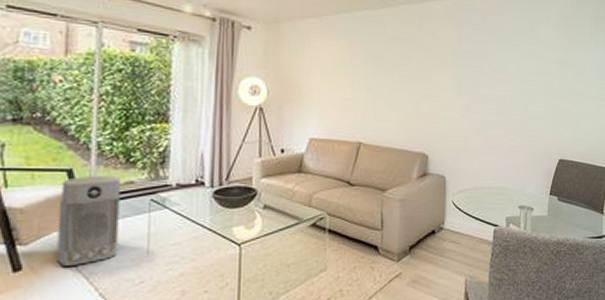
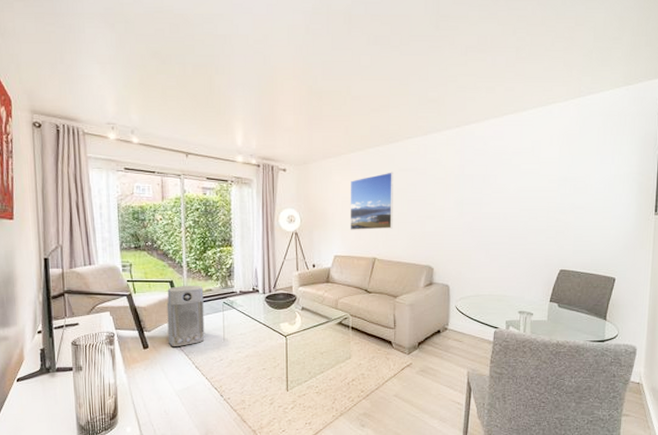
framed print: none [330,40,385,108] -> present [350,172,393,230]

